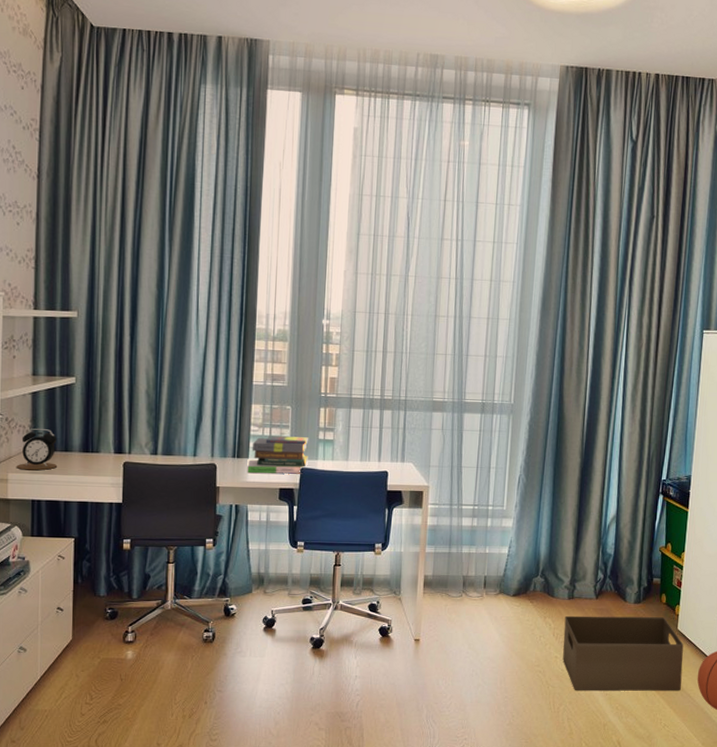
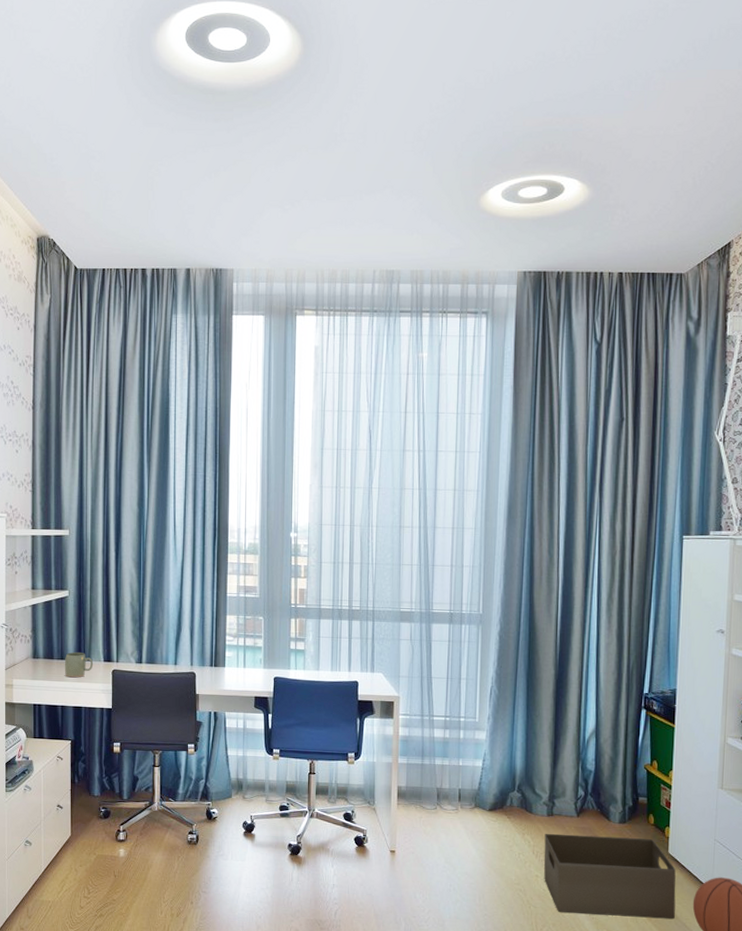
alarm clock: present [17,428,57,471] -> none [20,637,54,677]
mug: none [68,443,103,471] -> present [64,652,94,678]
books: present [247,436,309,474] -> none [224,646,281,683]

